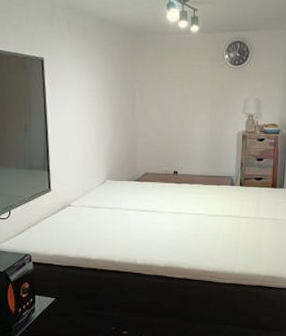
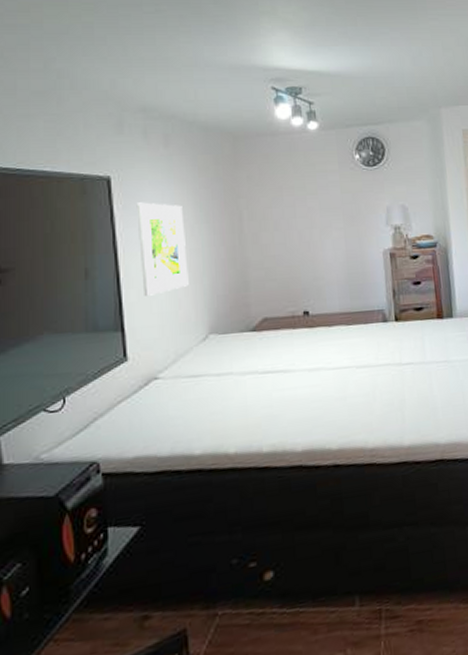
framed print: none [61,79,95,148] -> present [136,202,189,296]

